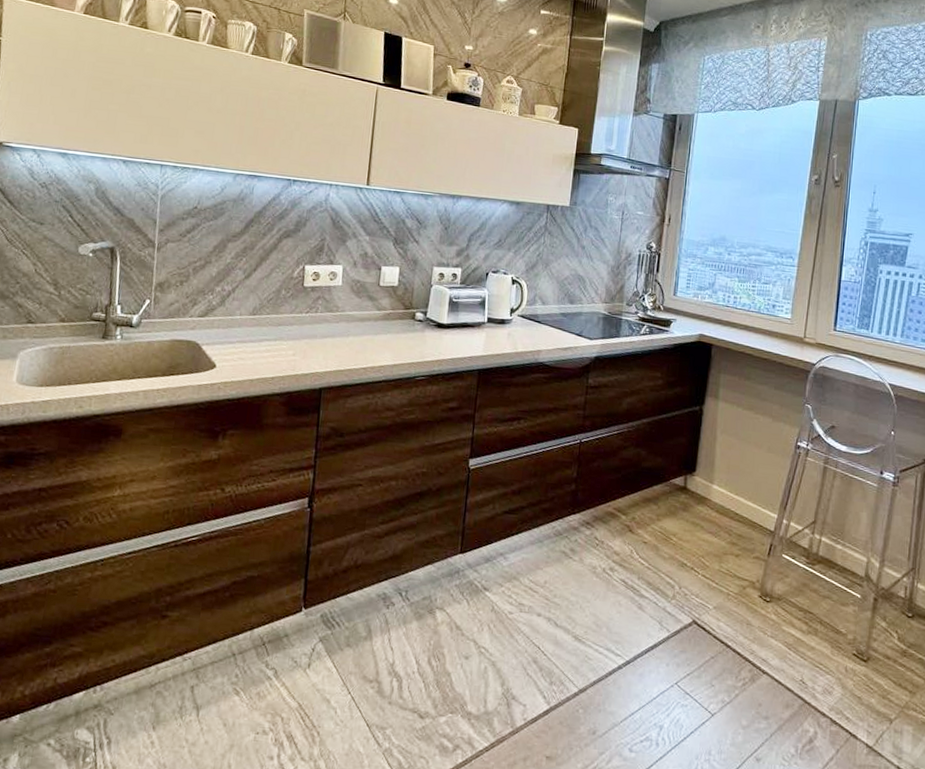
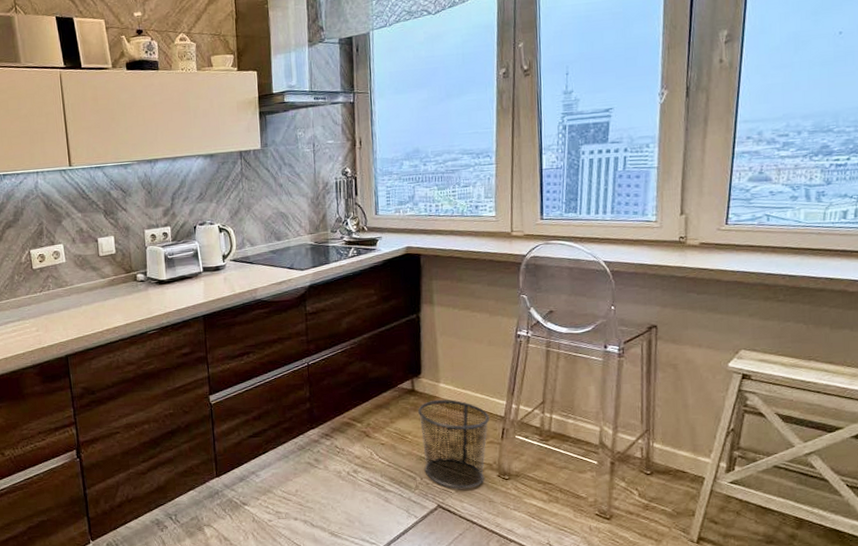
waste bin: none [684,502,759,607] -> present [418,399,489,489]

